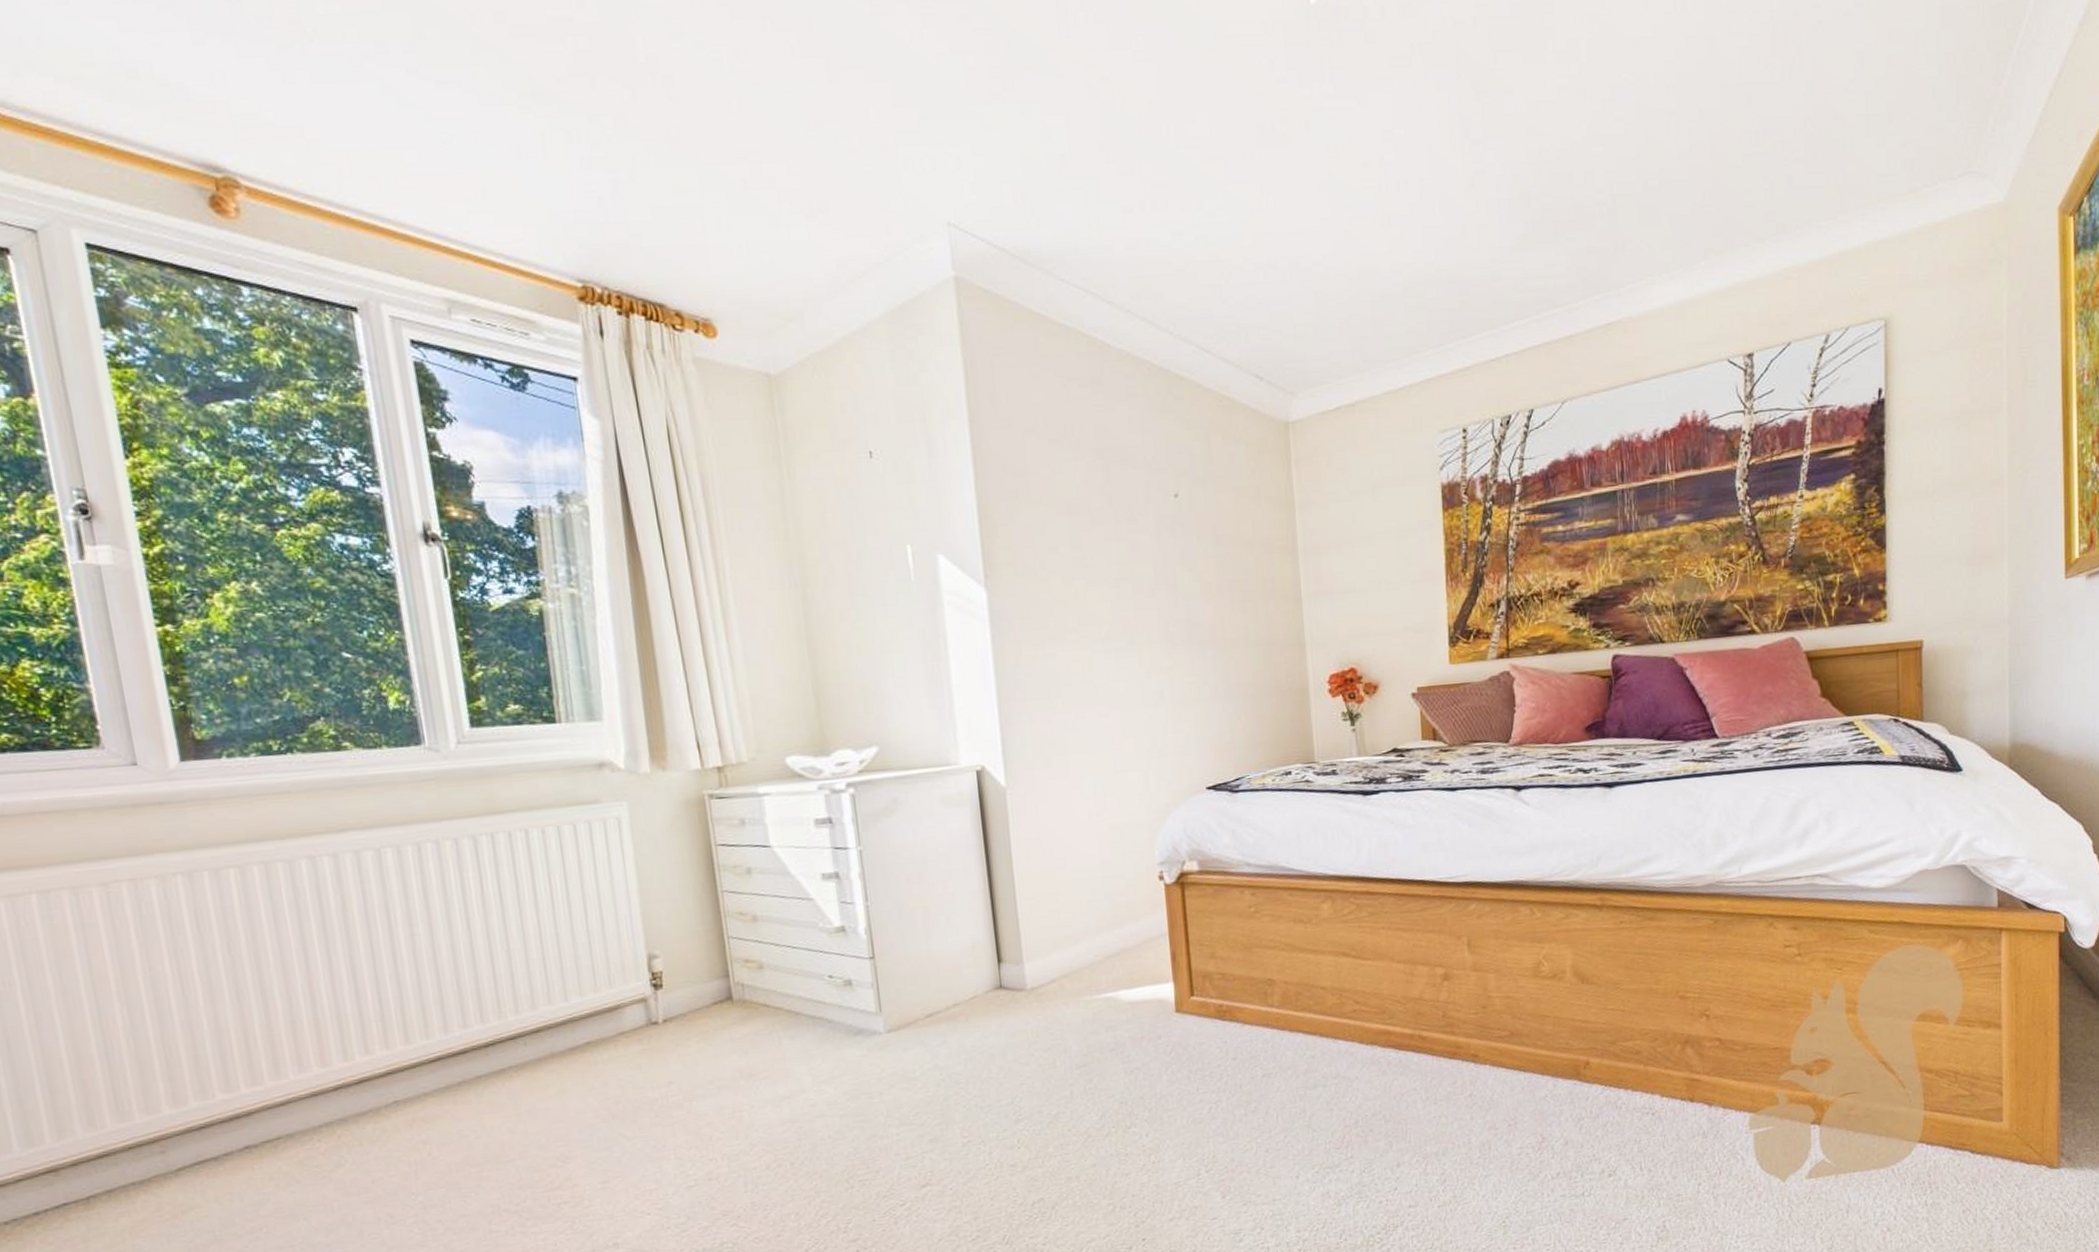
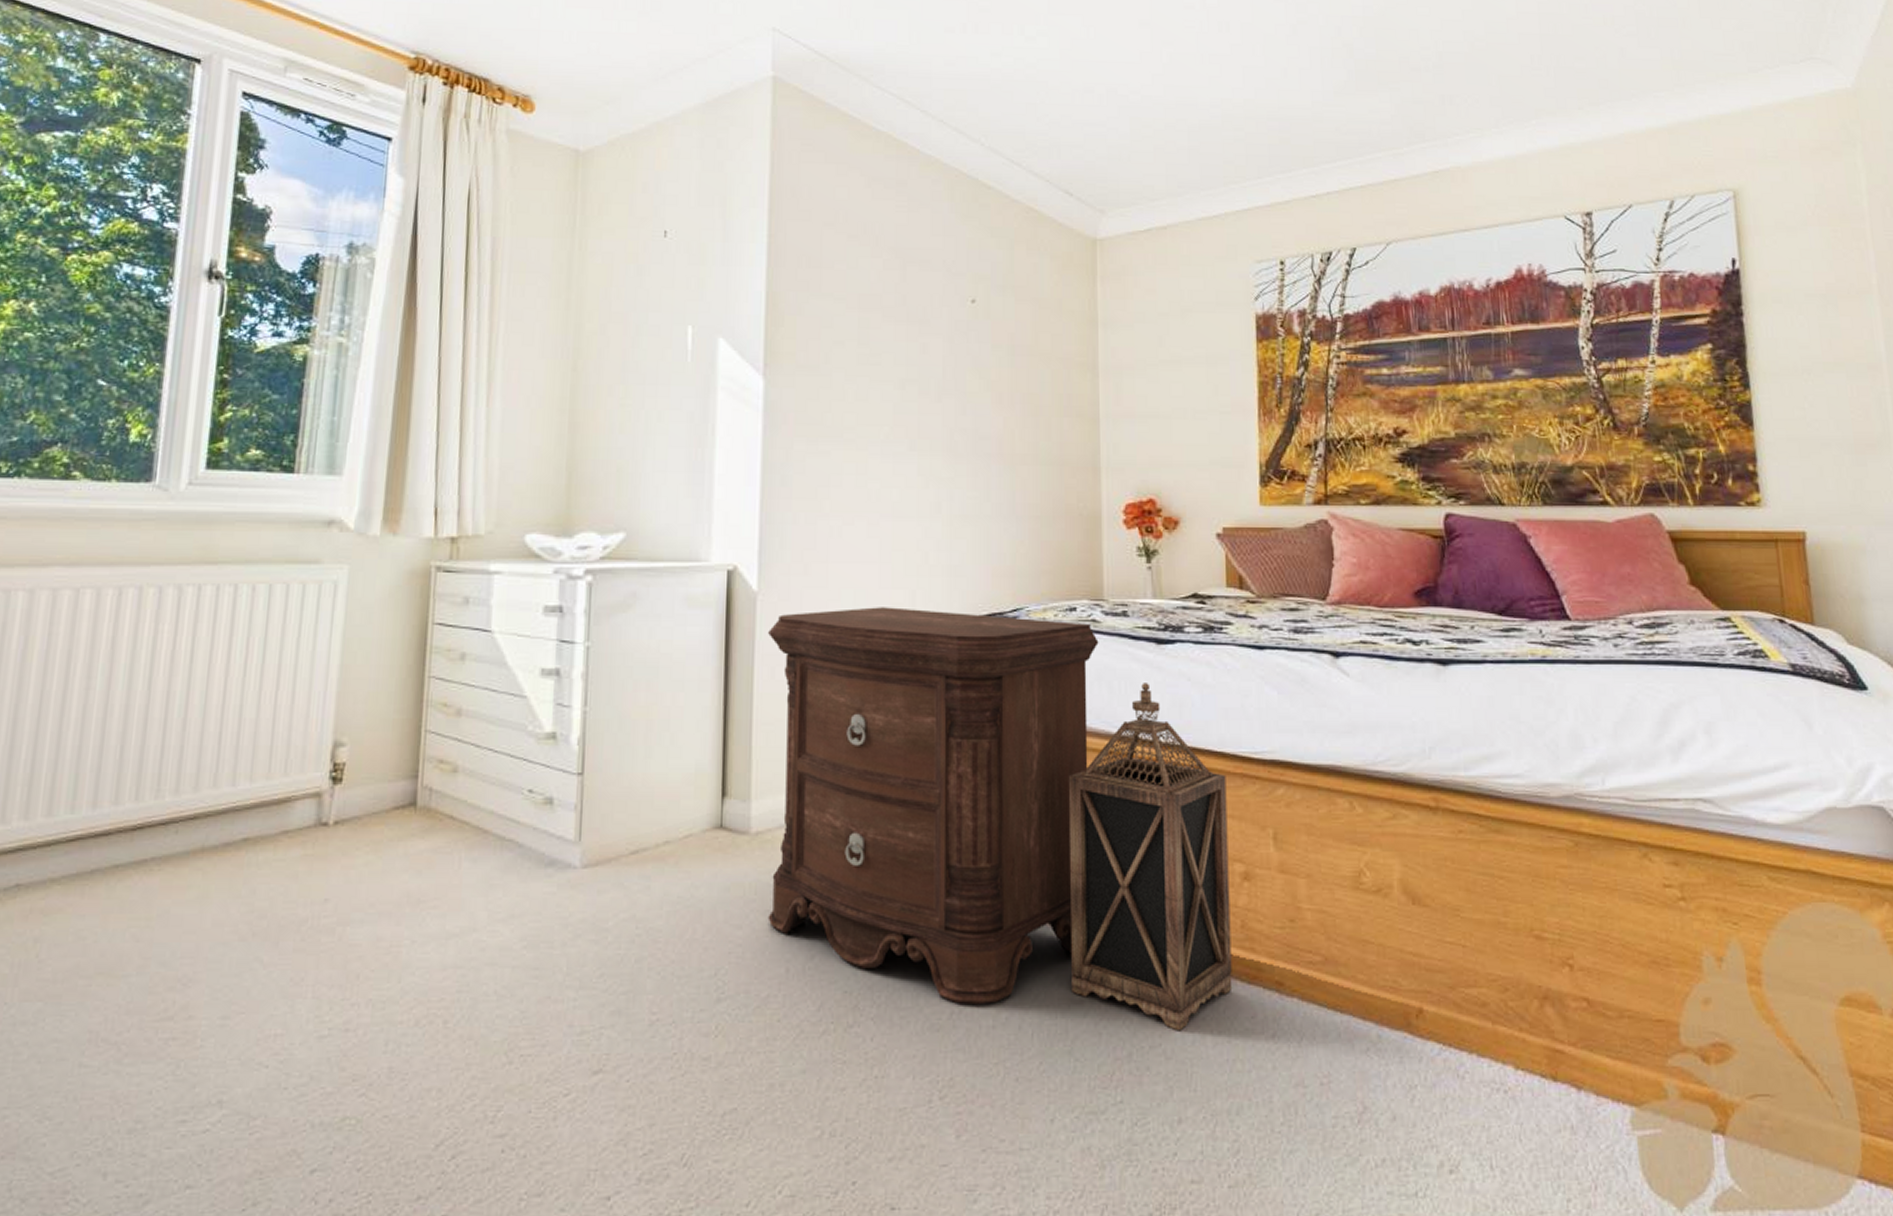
nightstand: none [1020,784,1313,1102] -> present [768,607,1099,1006]
lantern: none [1294,829,1437,1101] -> present [1069,683,1233,1032]

